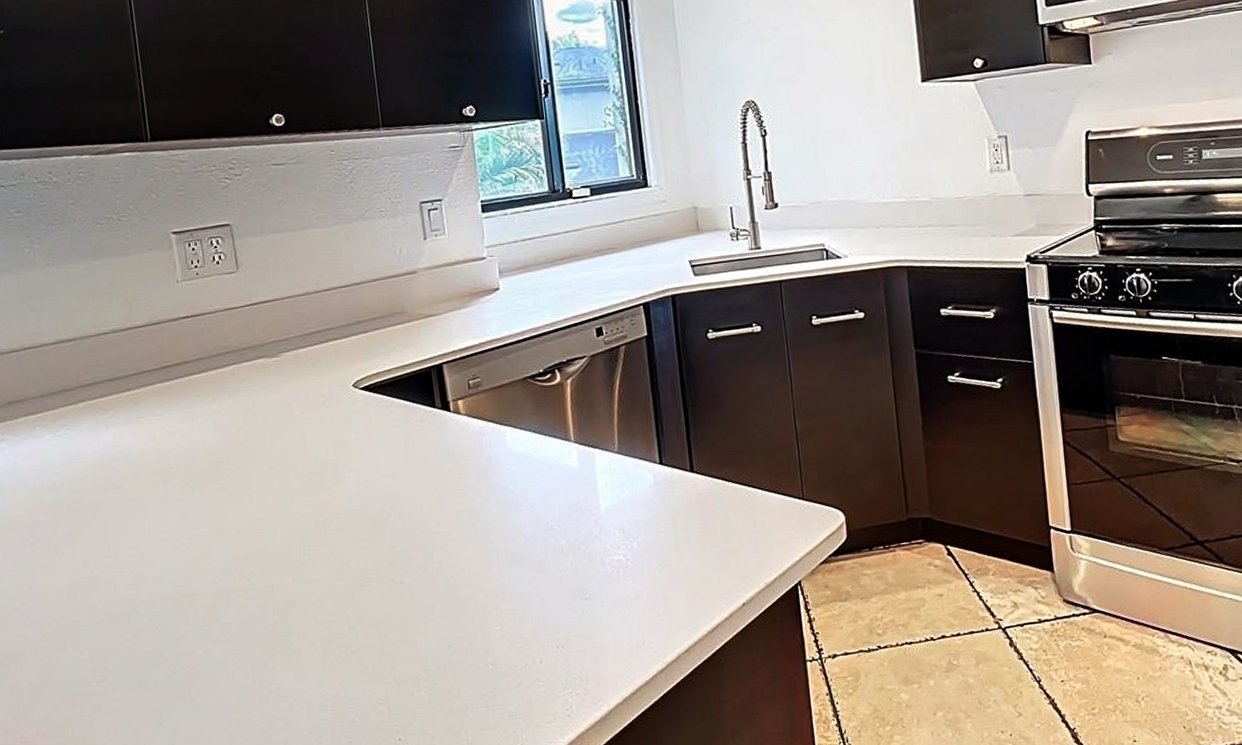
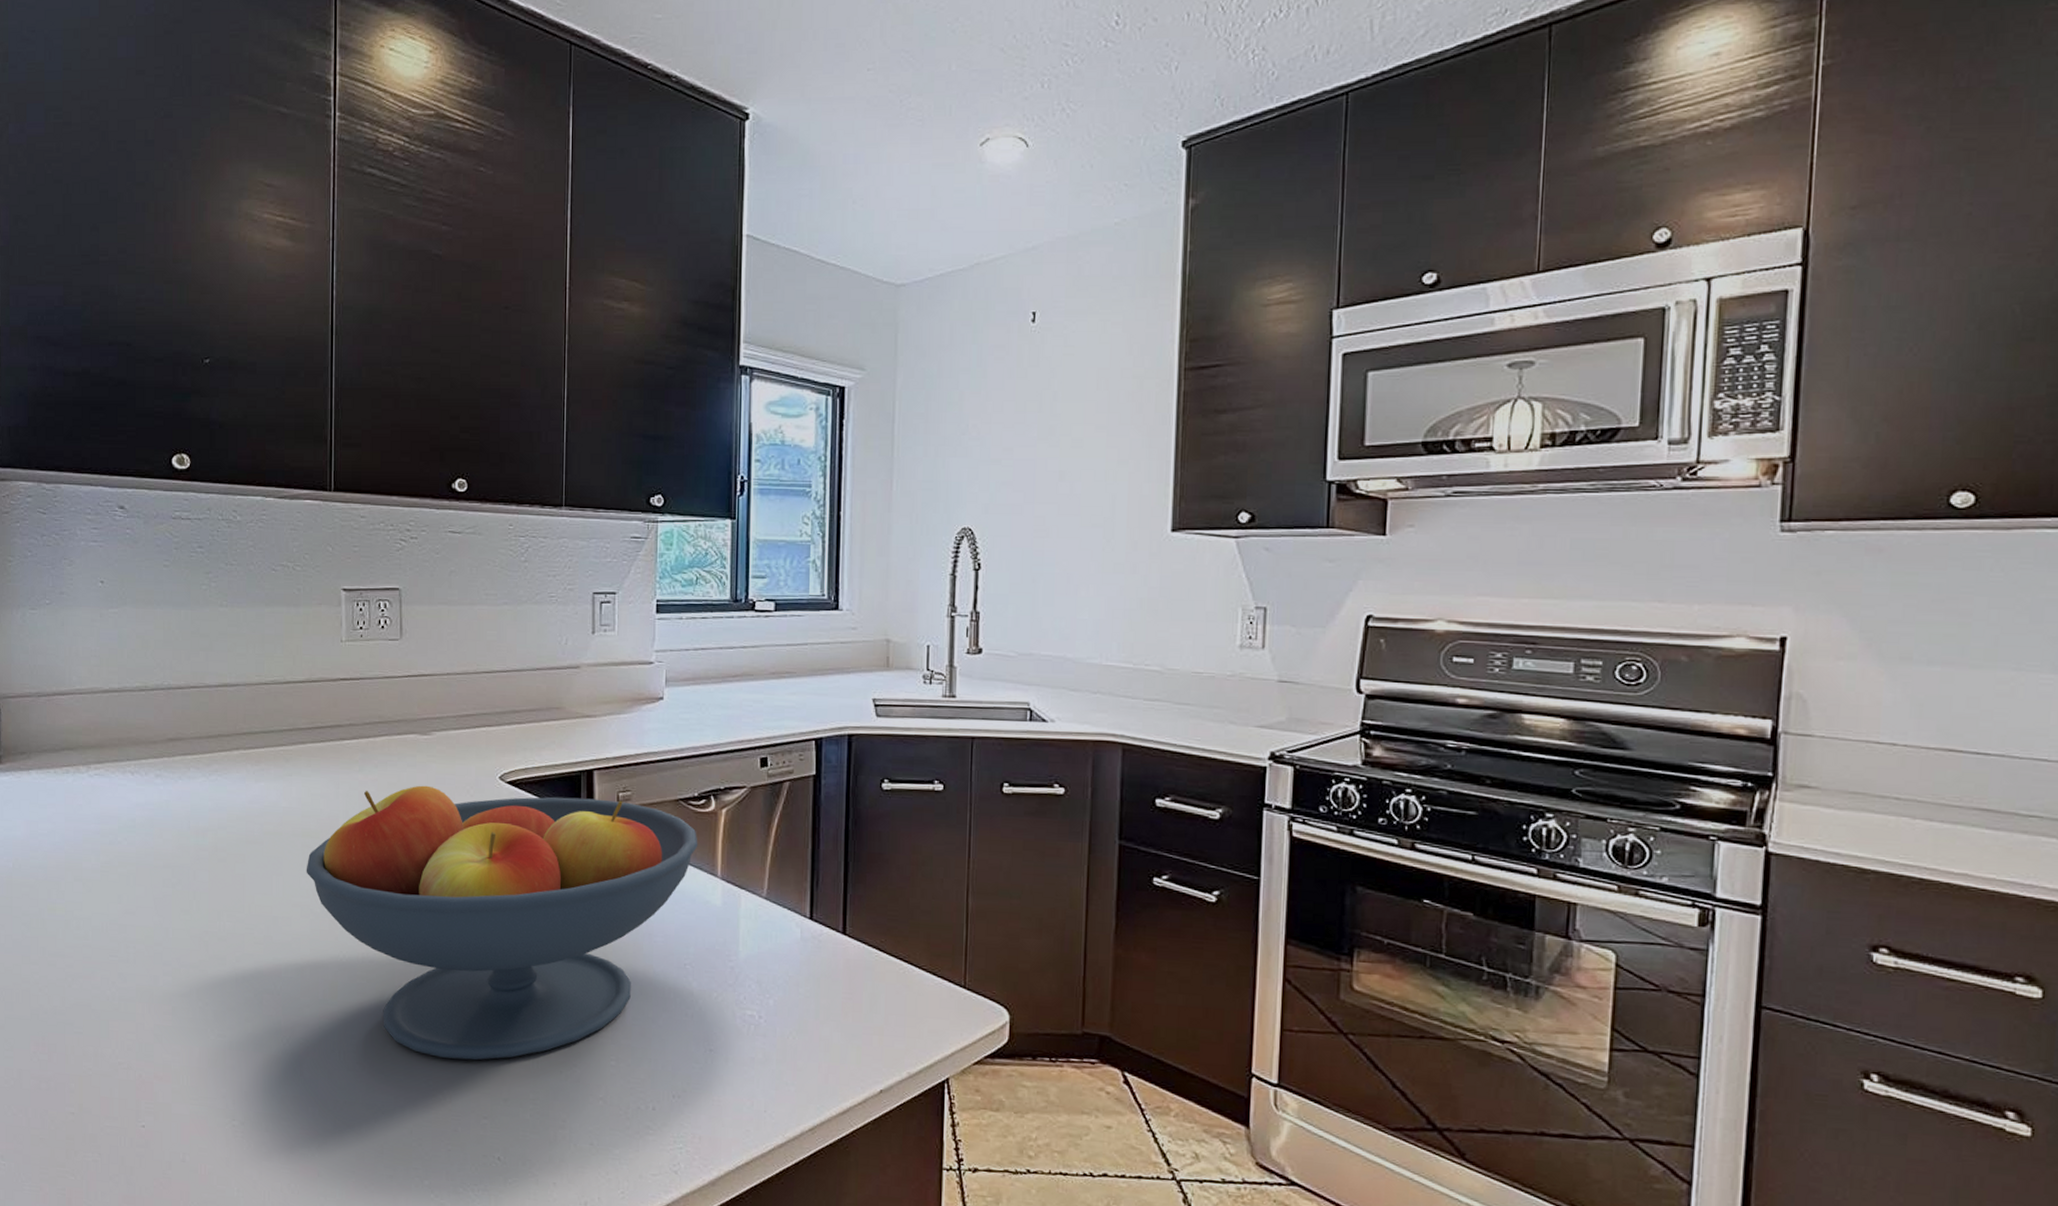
fruit bowl: none [170,387,550,657] -> present [306,785,698,1061]

